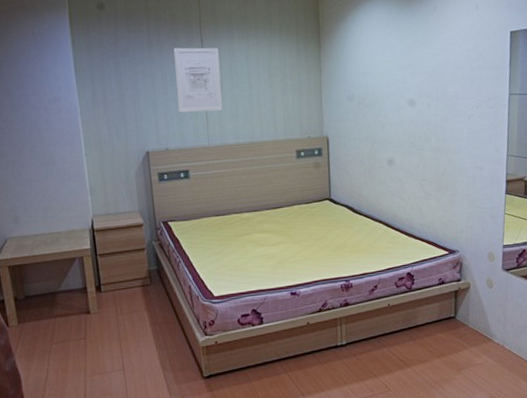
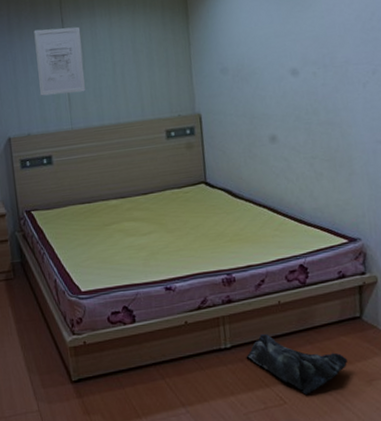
jacket: none [358,332,443,383] -> present [246,334,348,395]

